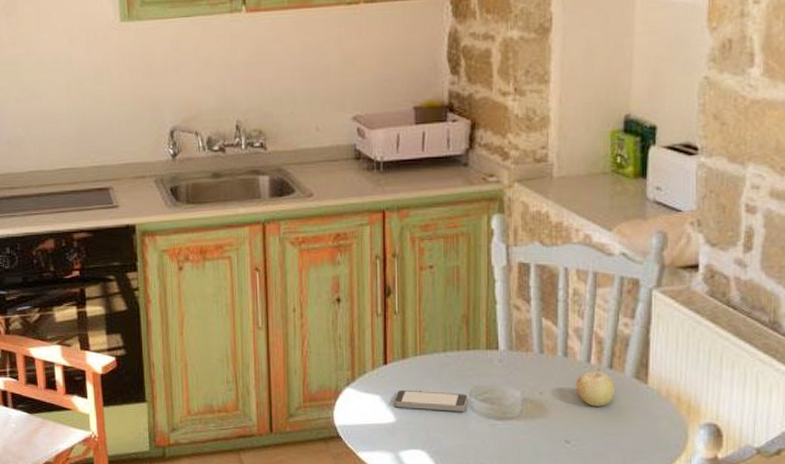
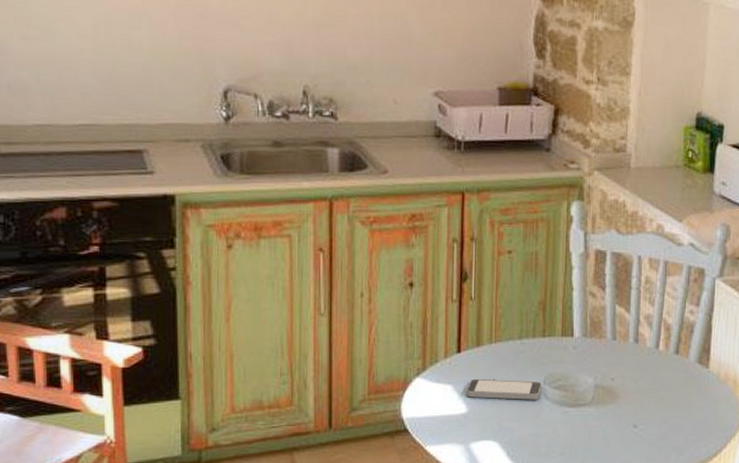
fruit: present [576,369,616,407] -> none [645,354,681,391]

